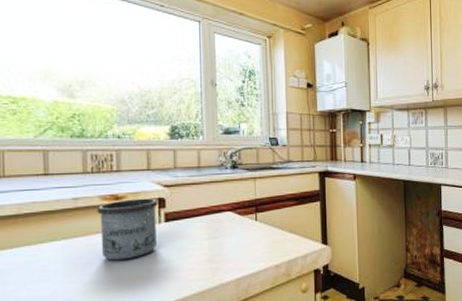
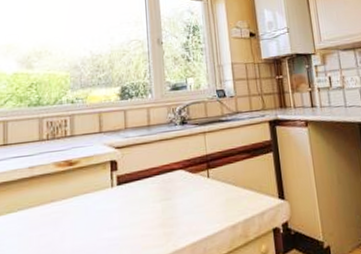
mug: present [97,198,158,261] -> none [52,161,110,231]

